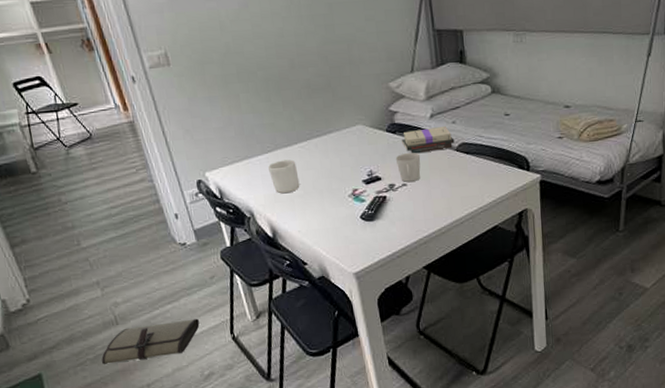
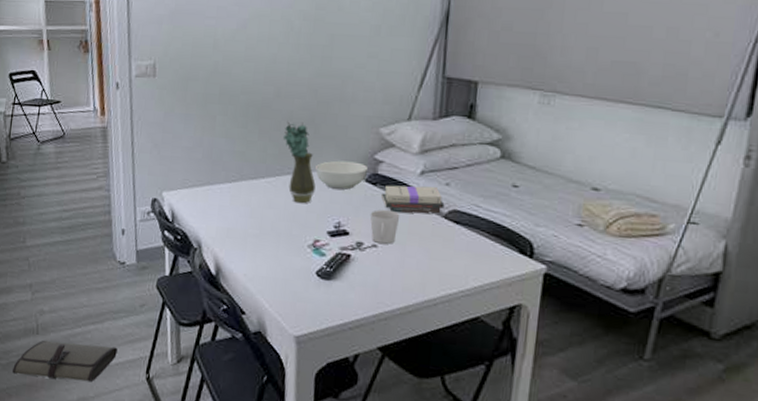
mug: present [268,159,300,194] -> none [228,192,259,230]
vase: none [305,88,345,161] -> present [282,121,316,204]
bowl: none [340,116,386,143] -> present [315,160,369,190]

